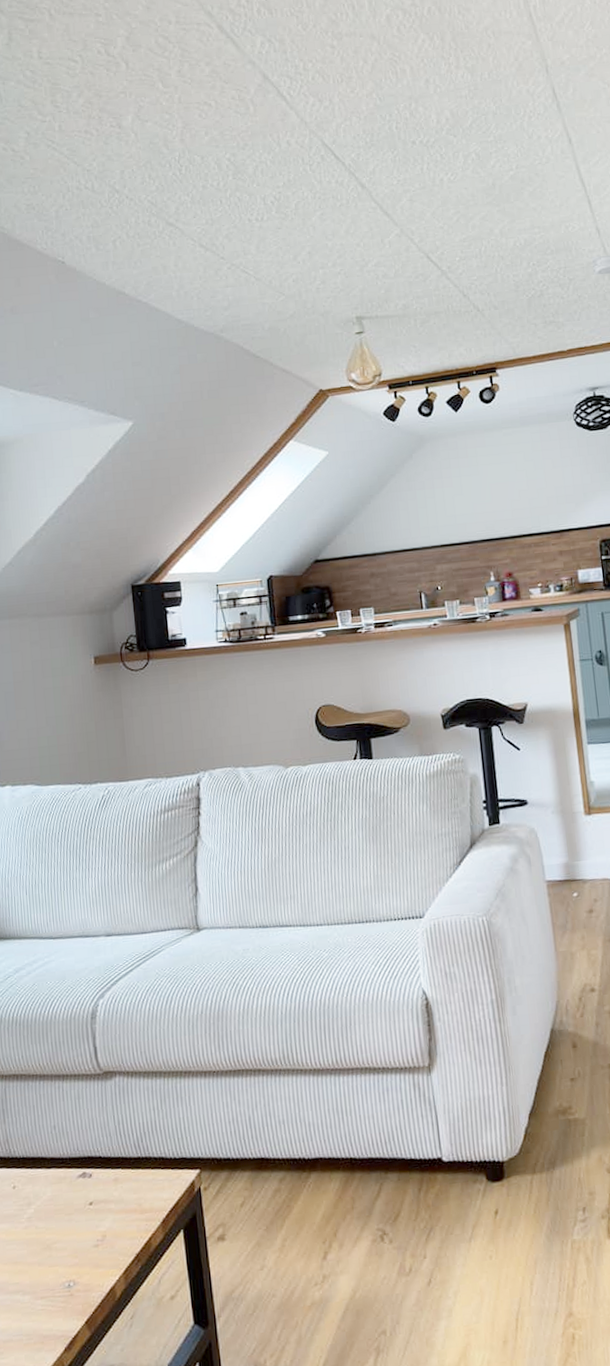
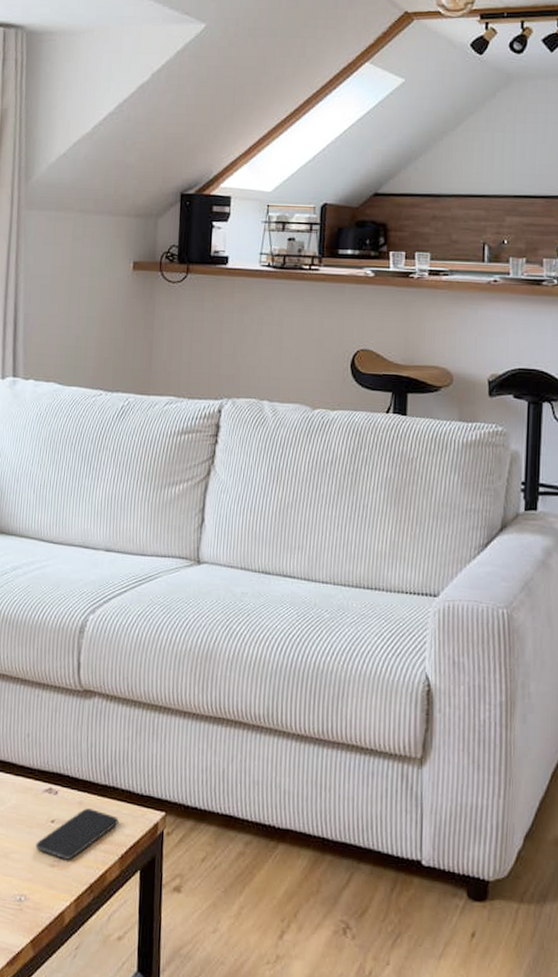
smartphone: none [77,1182,156,1237] -> present [35,808,119,860]

